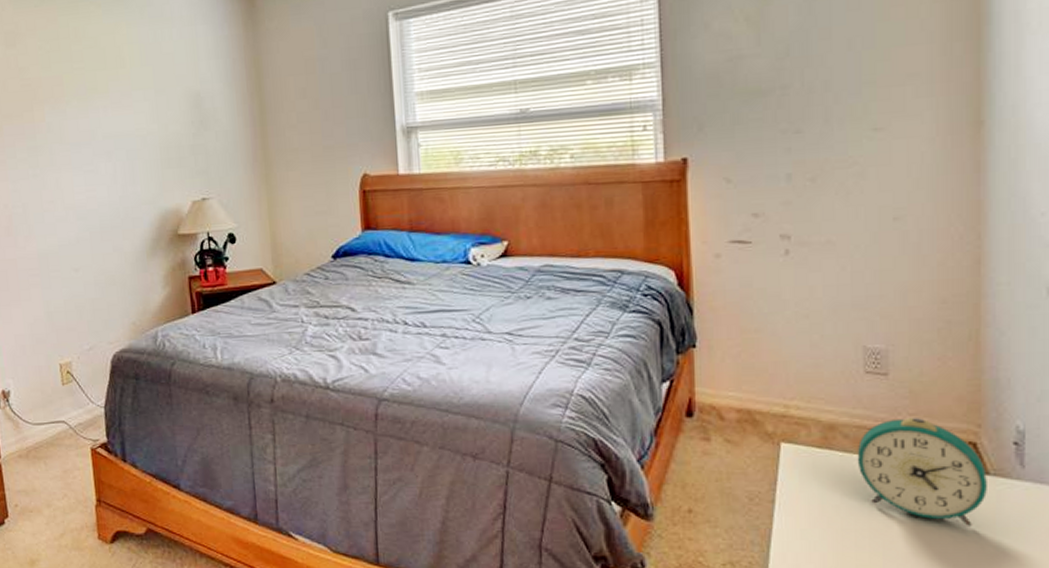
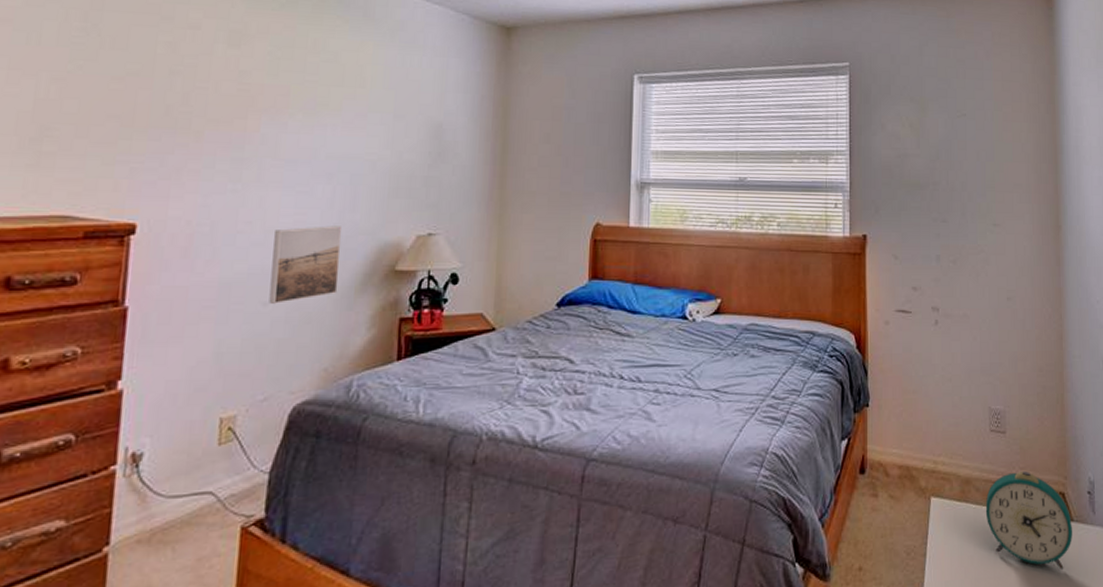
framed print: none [73,198,133,270] -> present [269,226,343,304]

